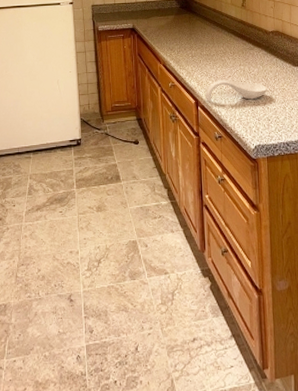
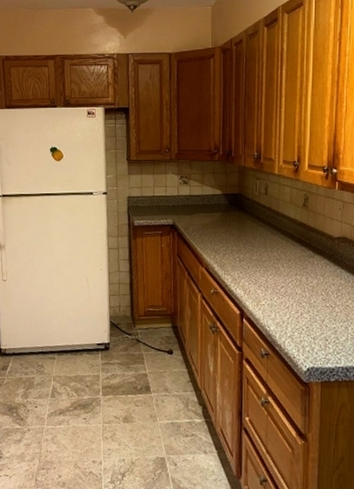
spoon rest: present [205,79,268,102] -> none [252,289,328,315]

